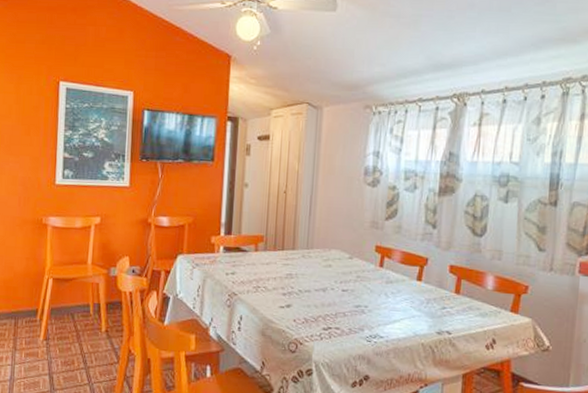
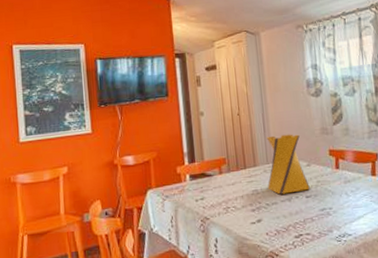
vase: none [303,220,348,284] -> present [267,134,310,195]

